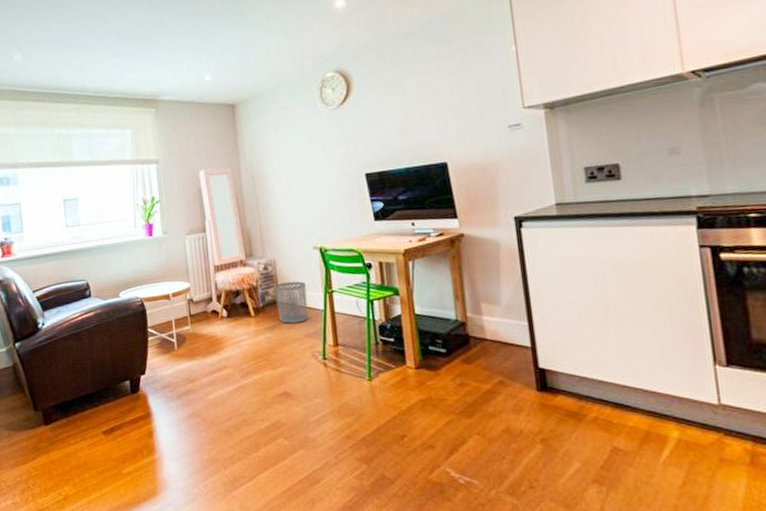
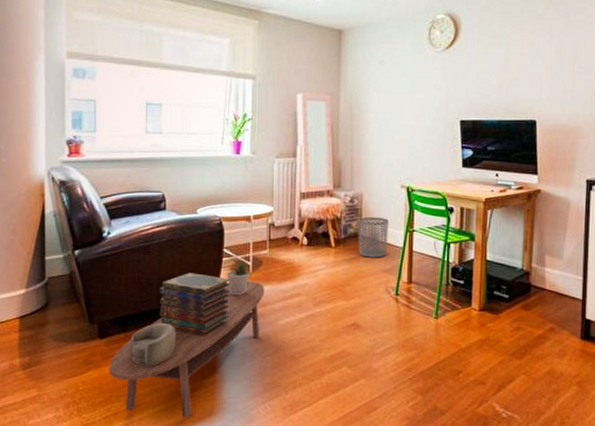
coffee table: none [55,357,193,499] -> present [109,281,265,418]
decorative bowl: none [71,406,114,451] -> present [129,323,177,368]
book stack: none [93,354,161,417] -> present [159,273,230,337]
potted plant: none [153,337,176,374] -> present [226,259,251,296]

